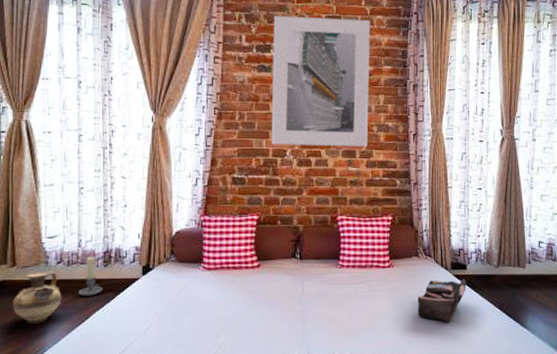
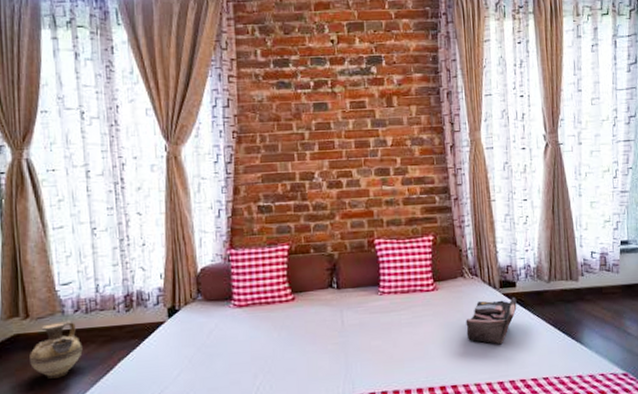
candle holder: present [78,256,103,296] -> none [100,301,127,345]
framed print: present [272,16,370,147] -> none [290,24,402,168]

